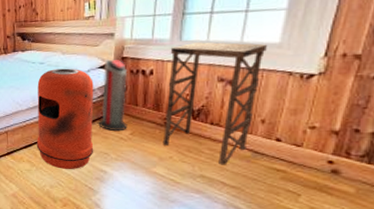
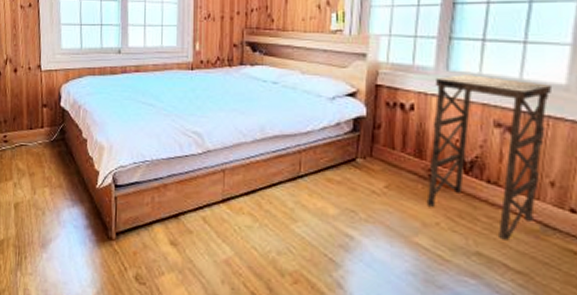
trash can: present [36,68,94,169] -> none [262,92,340,230]
air purifier: present [98,59,128,132] -> none [344,85,383,182]

